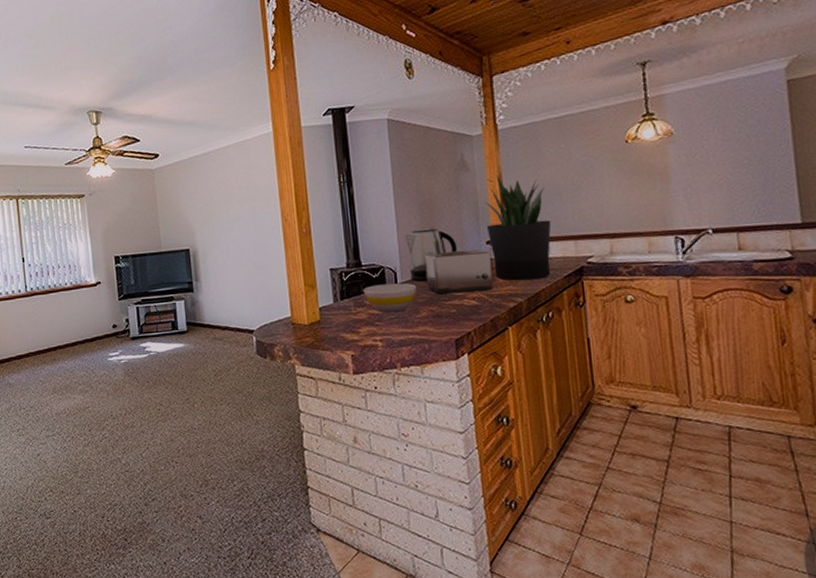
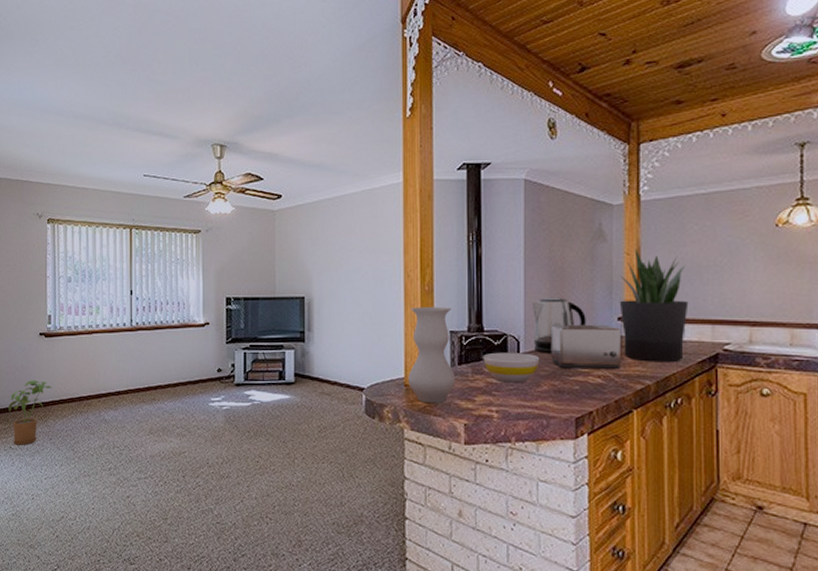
vase: none [291,246,340,339] -> present [408,307,456,403]

